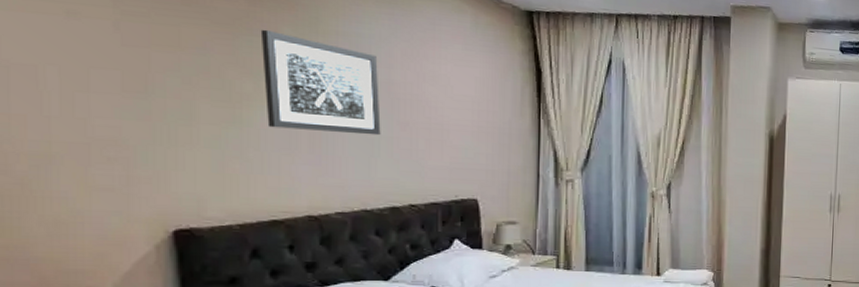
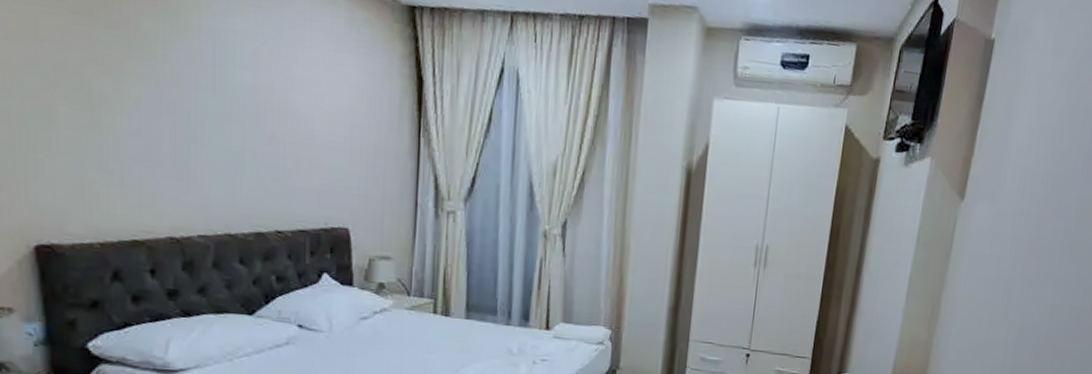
wall art: present [260,29,381,136] -> none [119,21,246,150]

